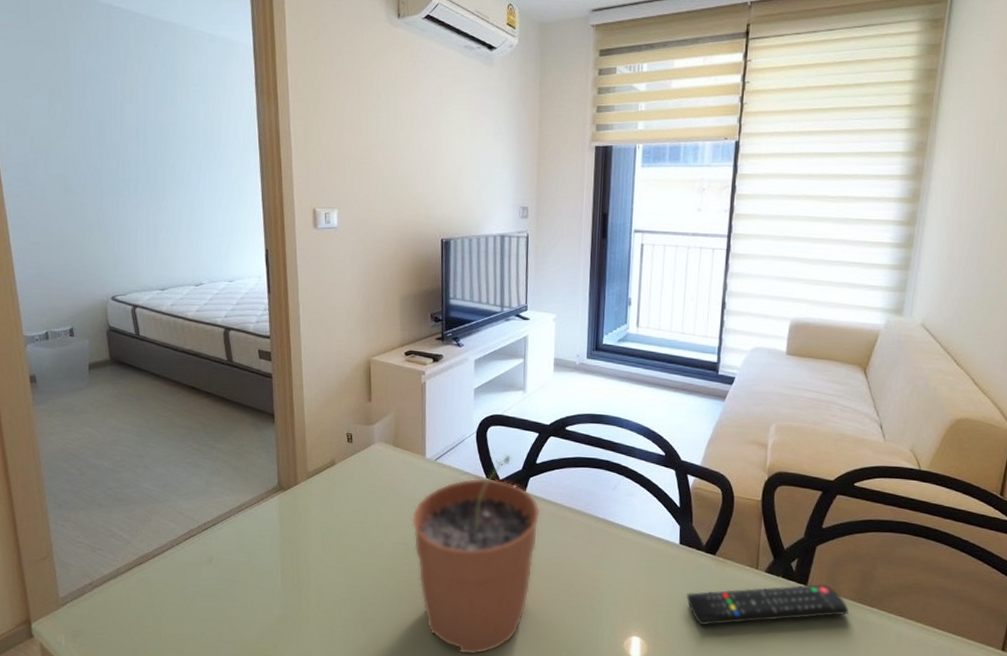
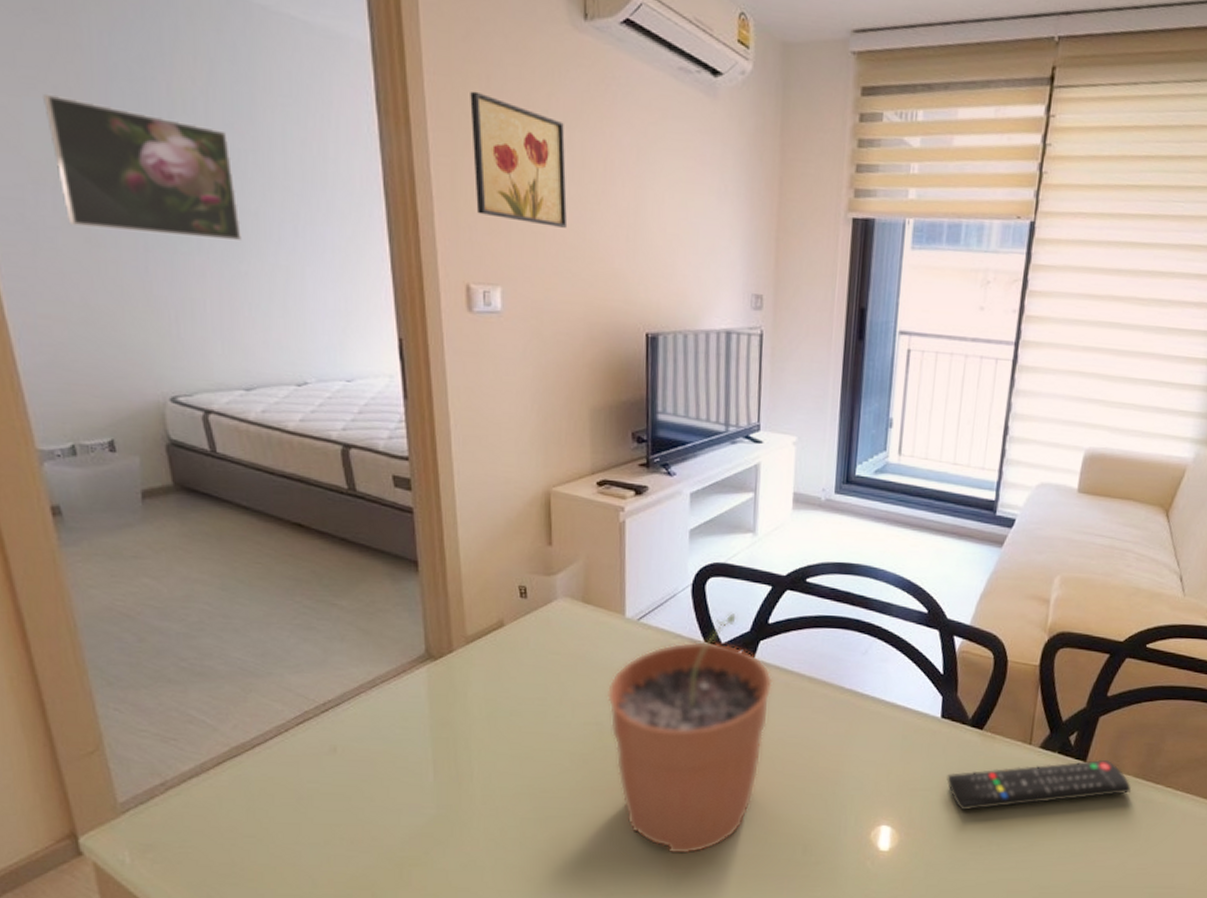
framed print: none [44,94,163,186] -> present [43,93,241,242]
wall art: none [318,73,385,165] -> present [470,91,568,228]

